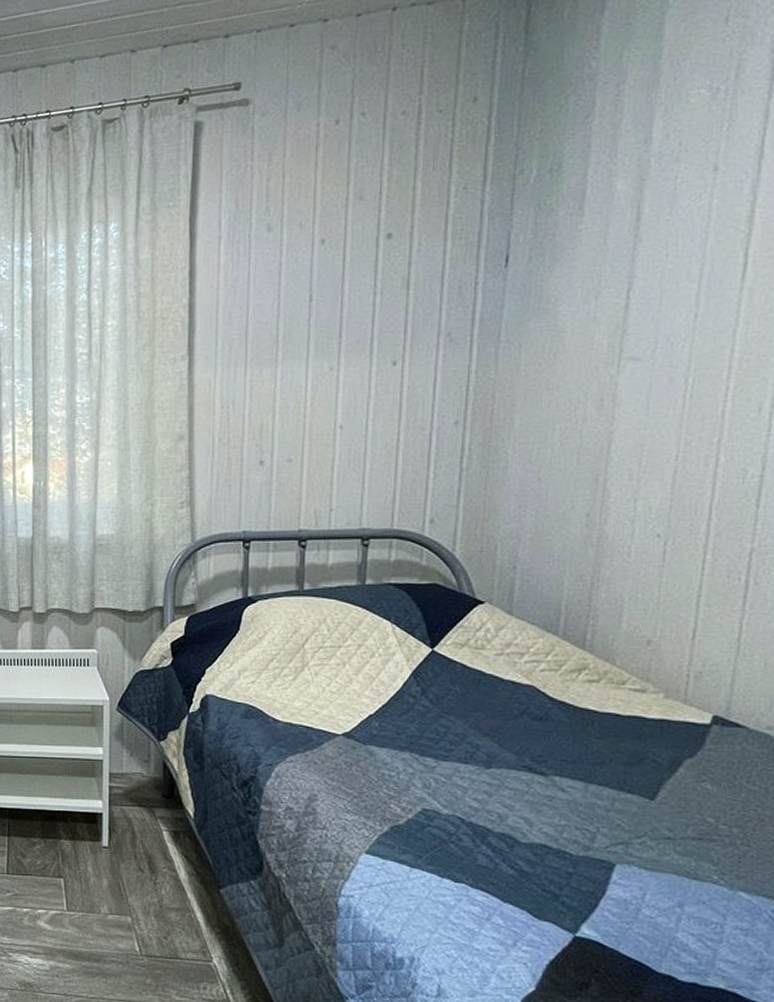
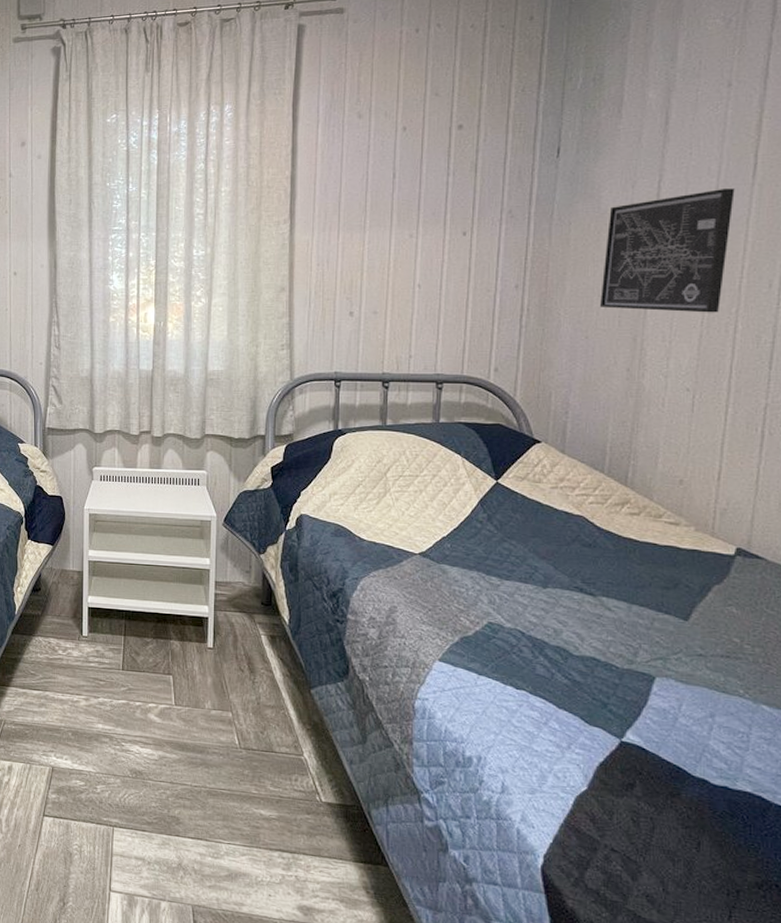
wall art: none [556,294,719,445] -> present [600,188,735,313]

